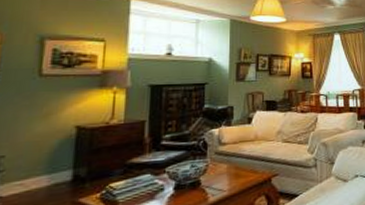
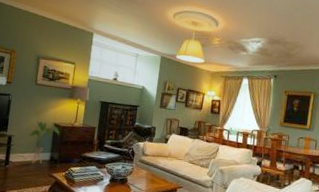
house plant: none [29,127,86,193] -> present [27,121,60,164]

